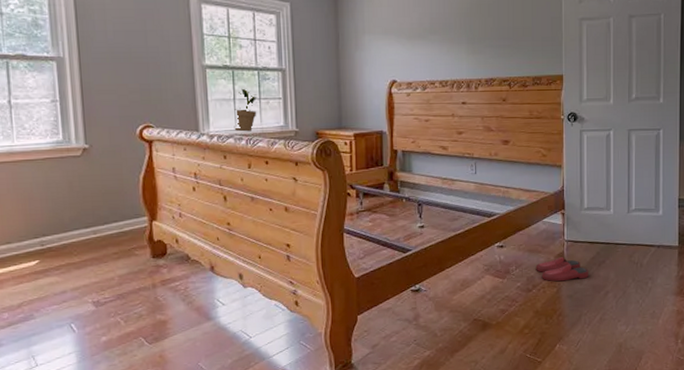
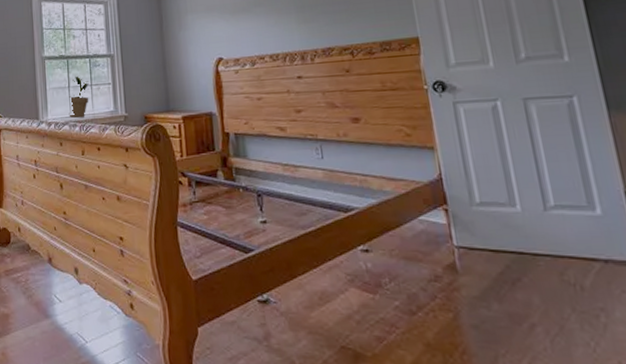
slippers: present [536,256,588,282] -> none [417,268,499,304]

